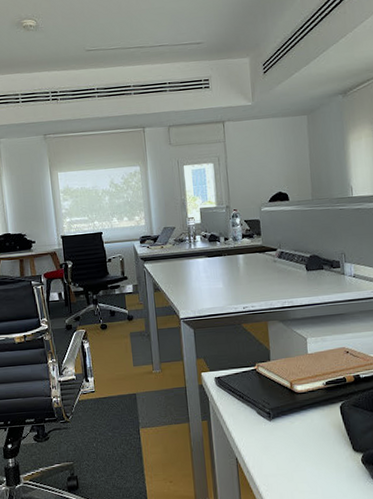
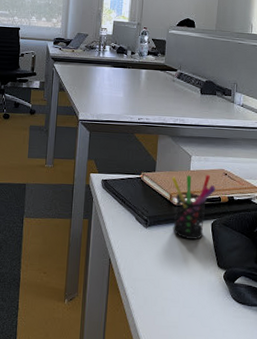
pen holder: none [288,355,339,427] -> present [171,175,216,240]

